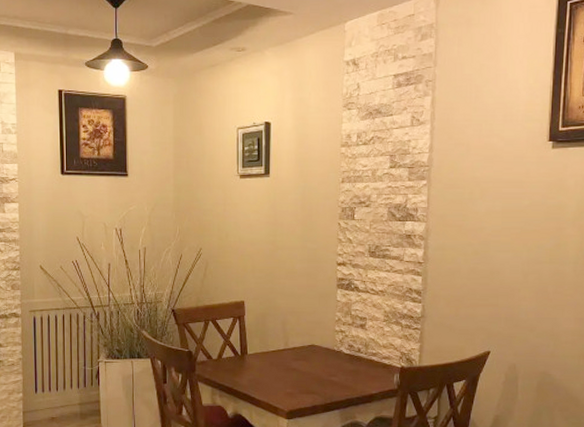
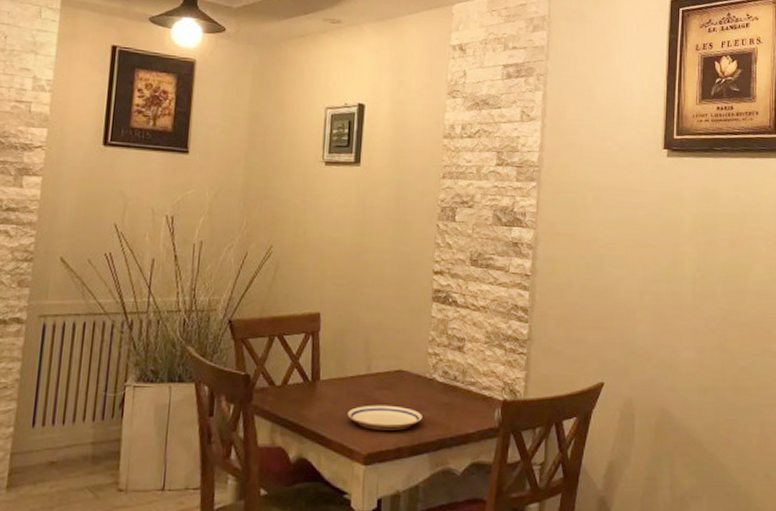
plate: none [271,372,333,392] -> present [347,405,422,430]

